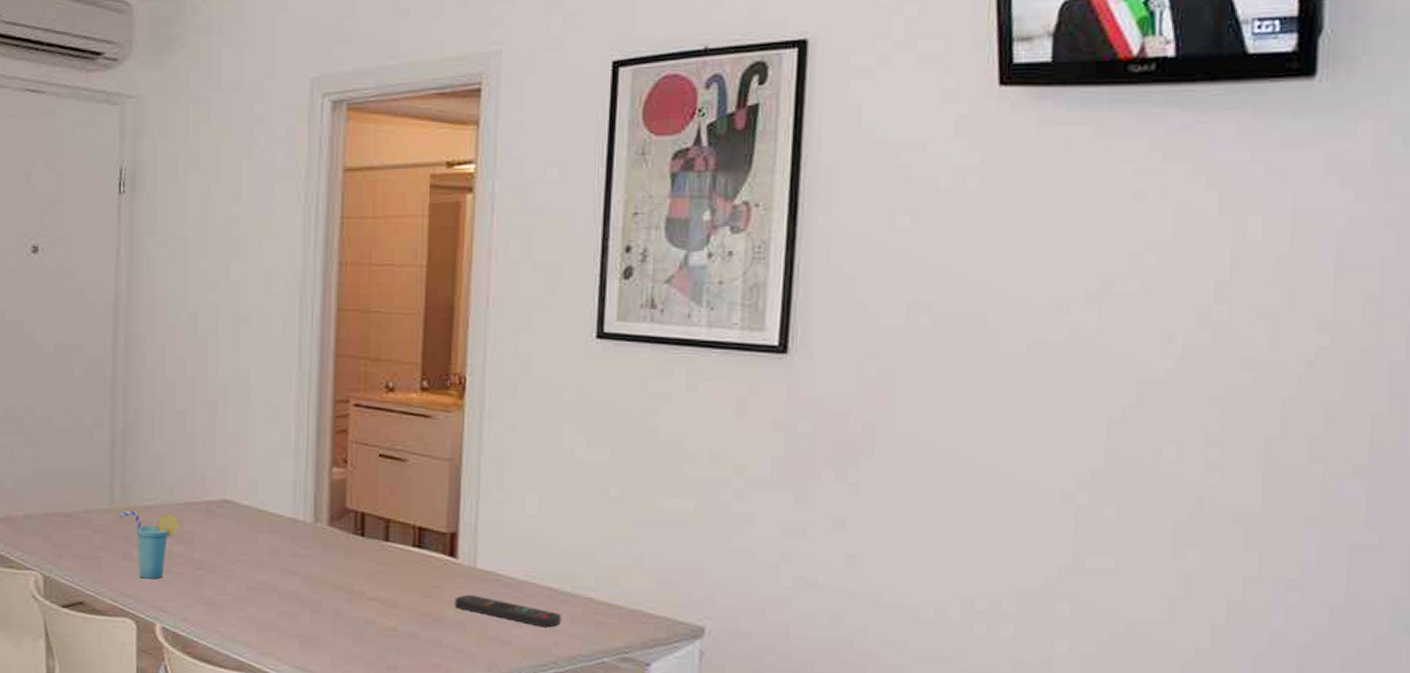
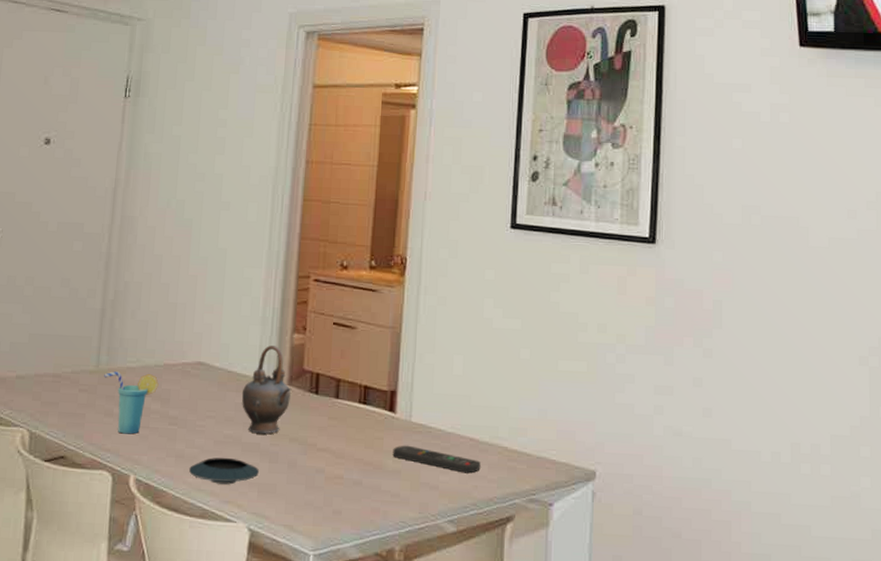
saucer: none [221,605,299,636] -> present [189,457,259,485]
teapot: none [275,481,332,580] -> present [241,345,291,434]

